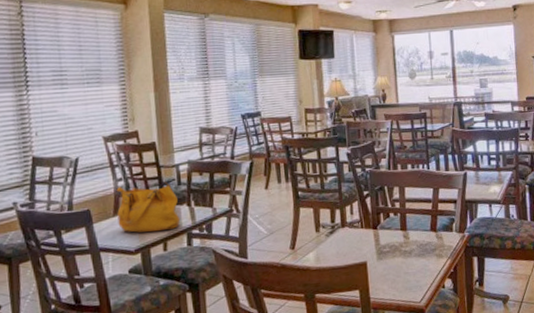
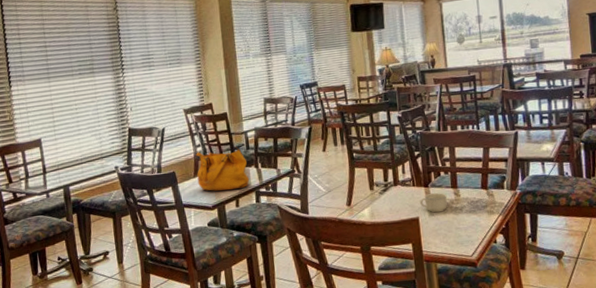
cup: none [368,235,397,257] -> present [420,192,448,213]

